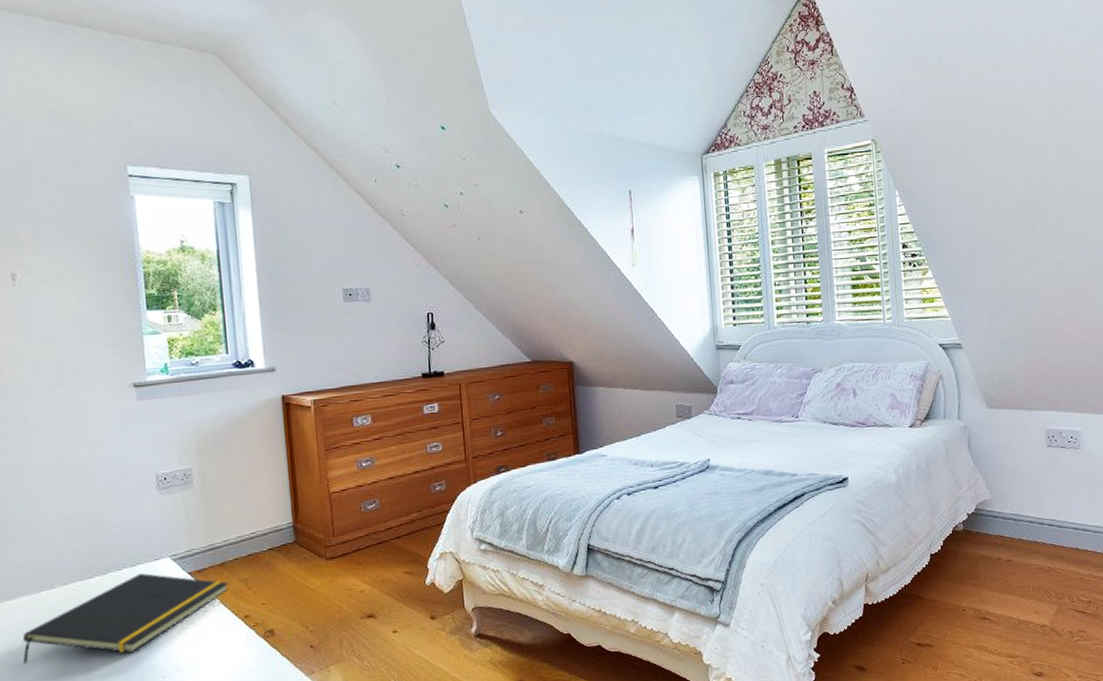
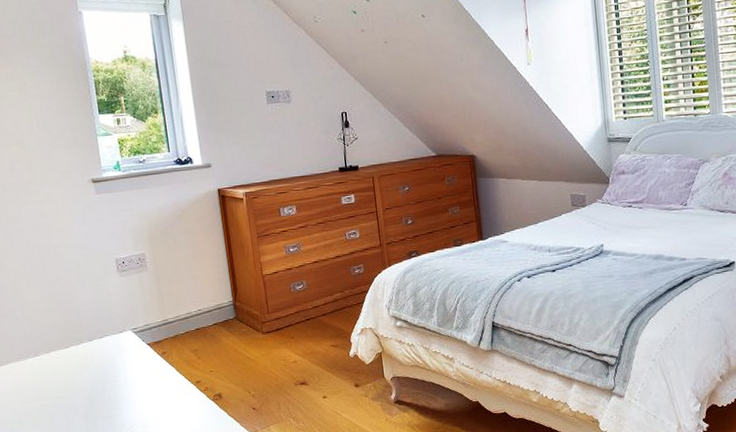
notepad: present [22,573,229,665] -> none [16,343,181,419]

